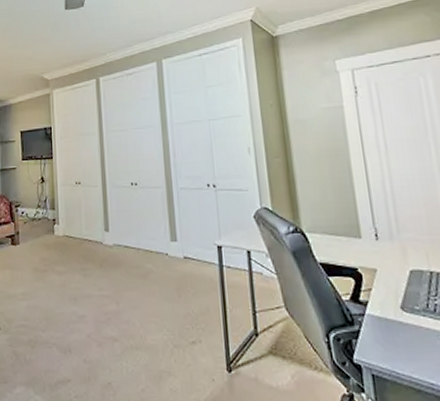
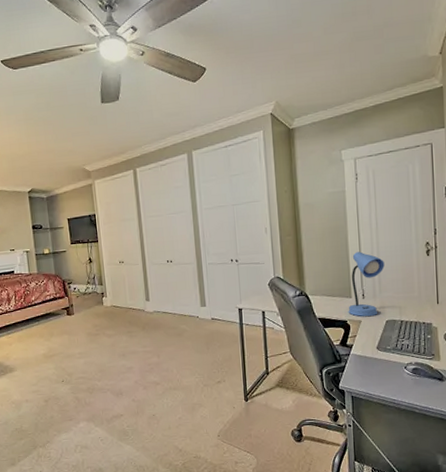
desk lamp: none [358,180,401,265] -> present [348,252,385,317]

